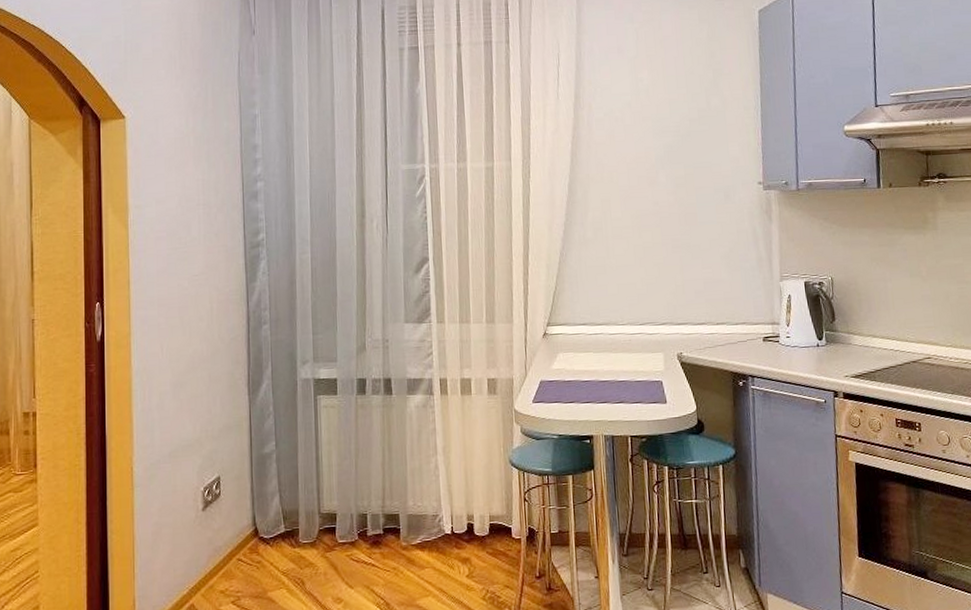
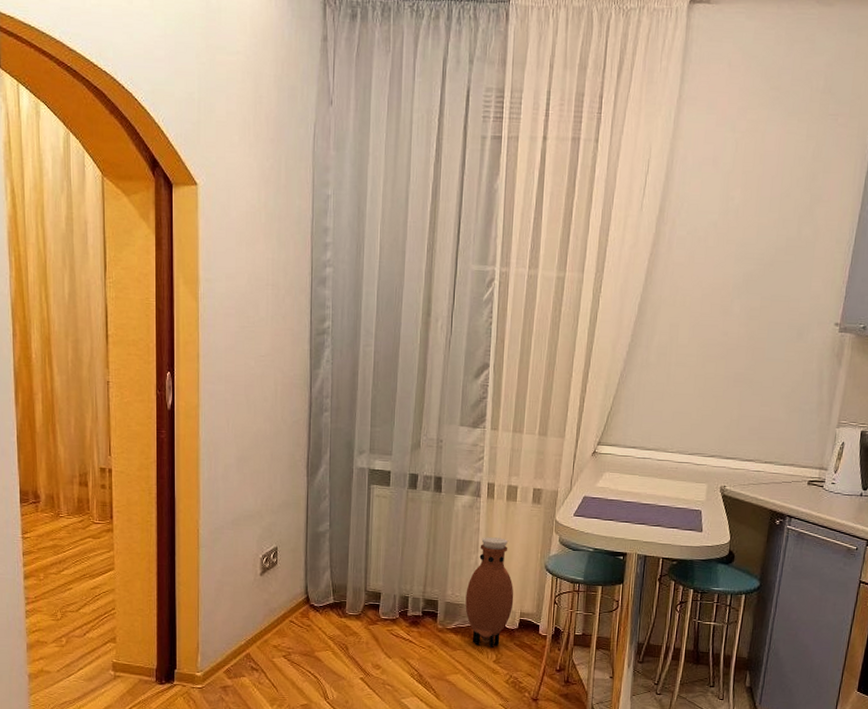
vase: none [428,436,481,560] -> present [465,537,514,647]

